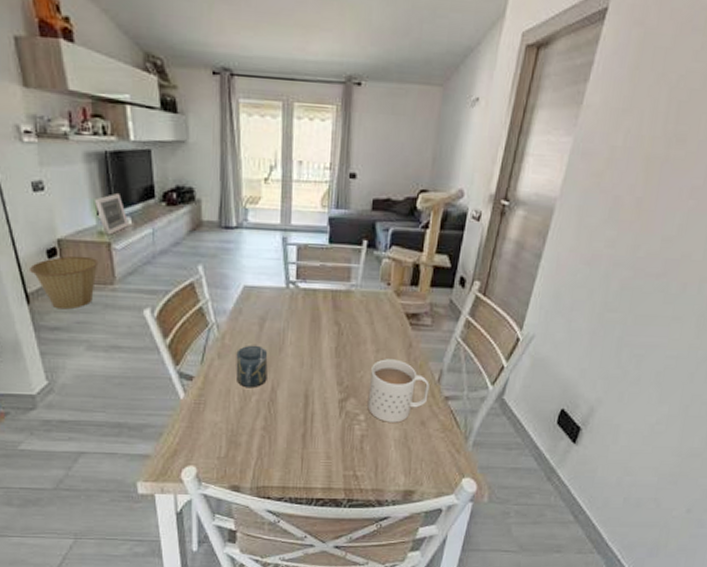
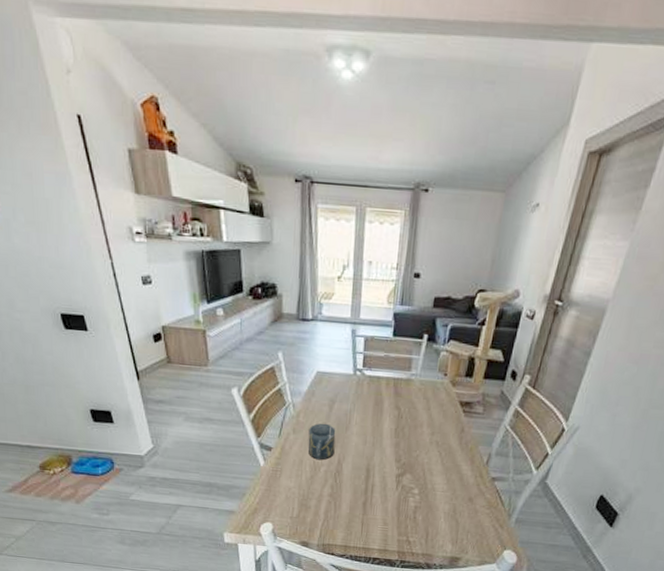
basket: present [30,256,99,310] -> none [140,340,196,386]
picture frame: present [94,192,128,235] -> none [192,286,220,324]
mug: present [367,359,430,423] -> none [421,441,479,498]

